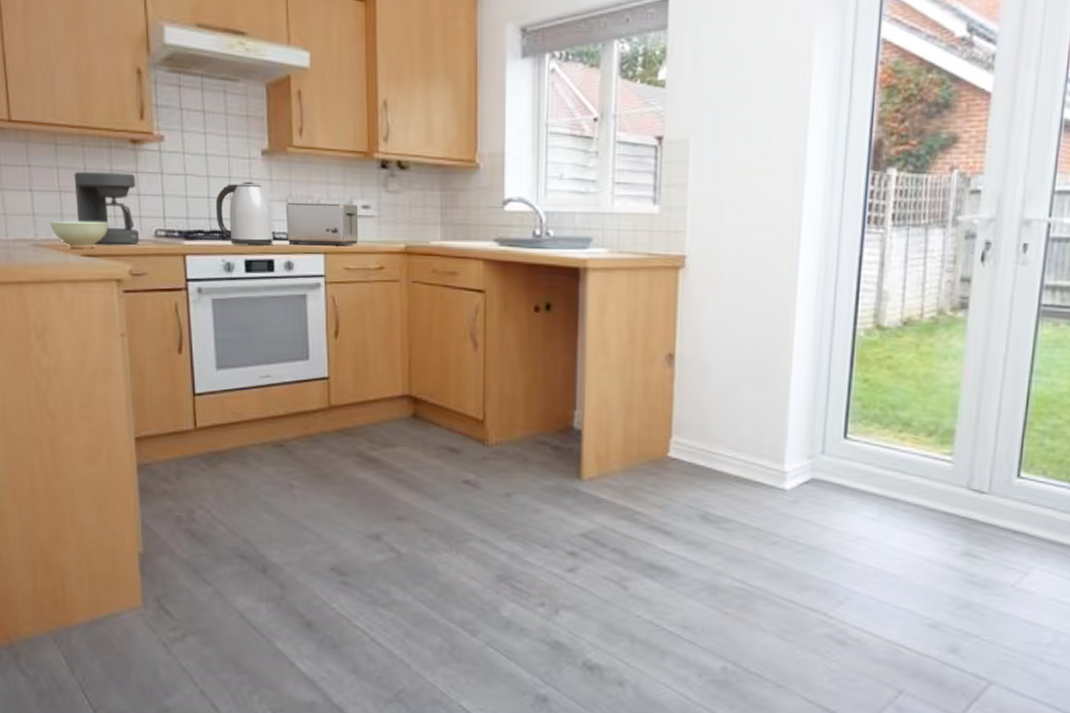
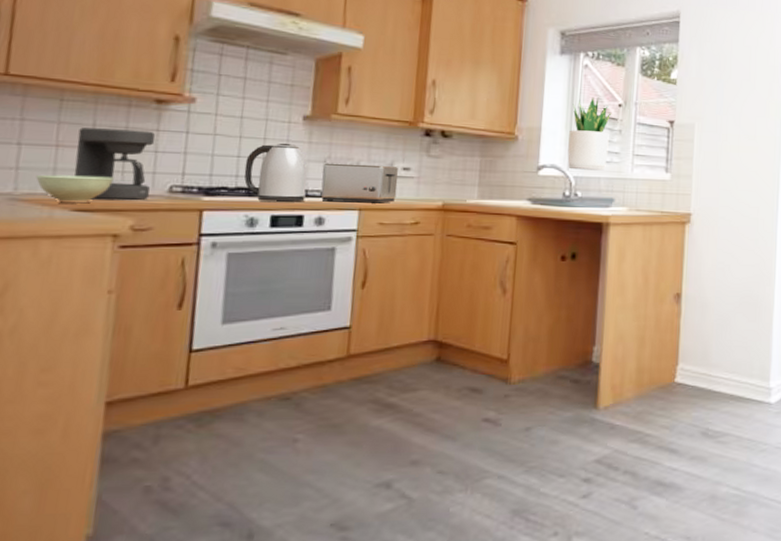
planter: none [536,110,586,204] -> present [567,97,612,171]

